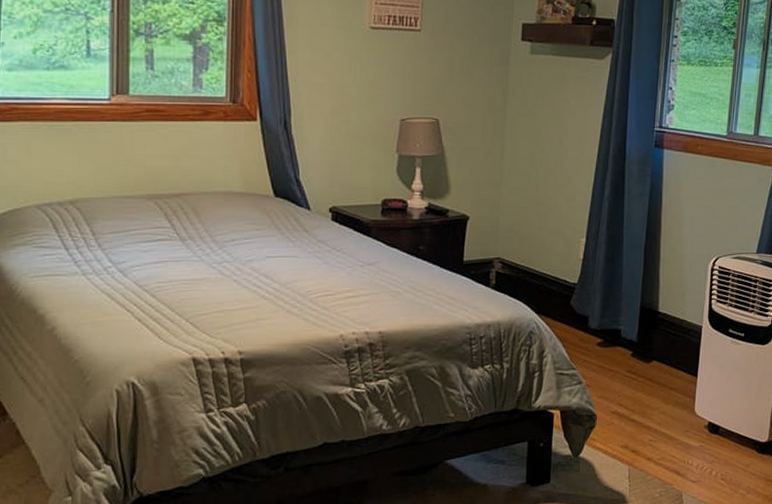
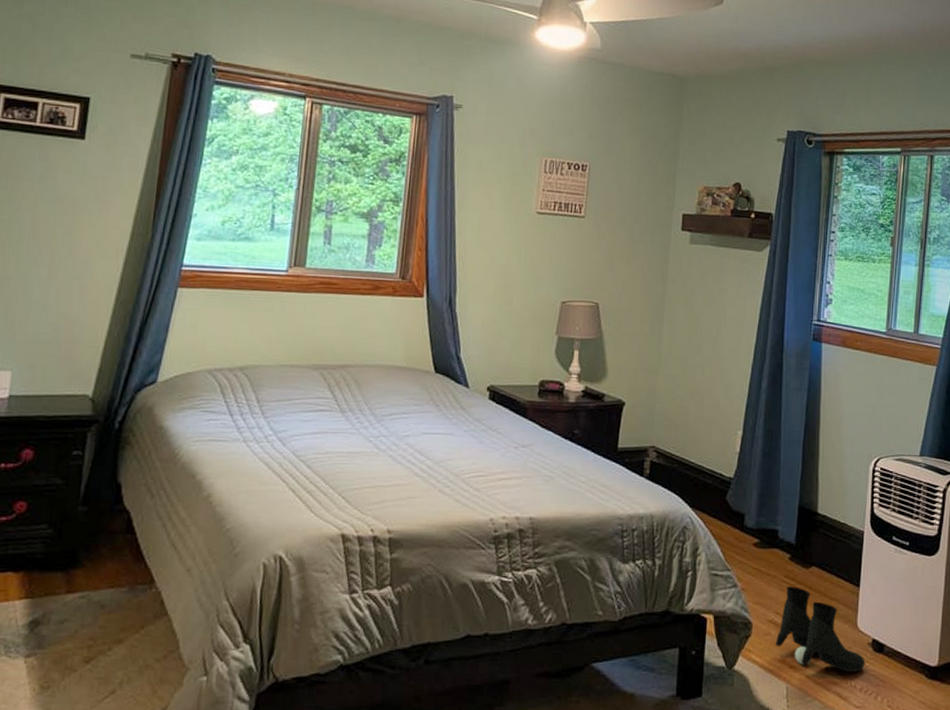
boots: none [618,380,701,452] -> present [775,586,865,672]

